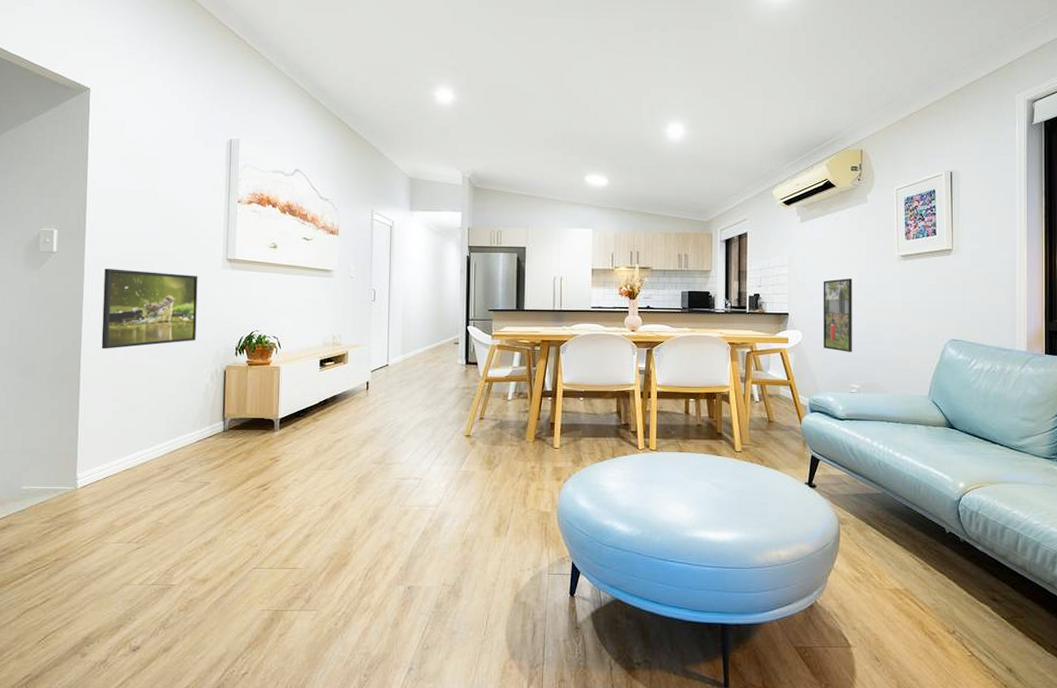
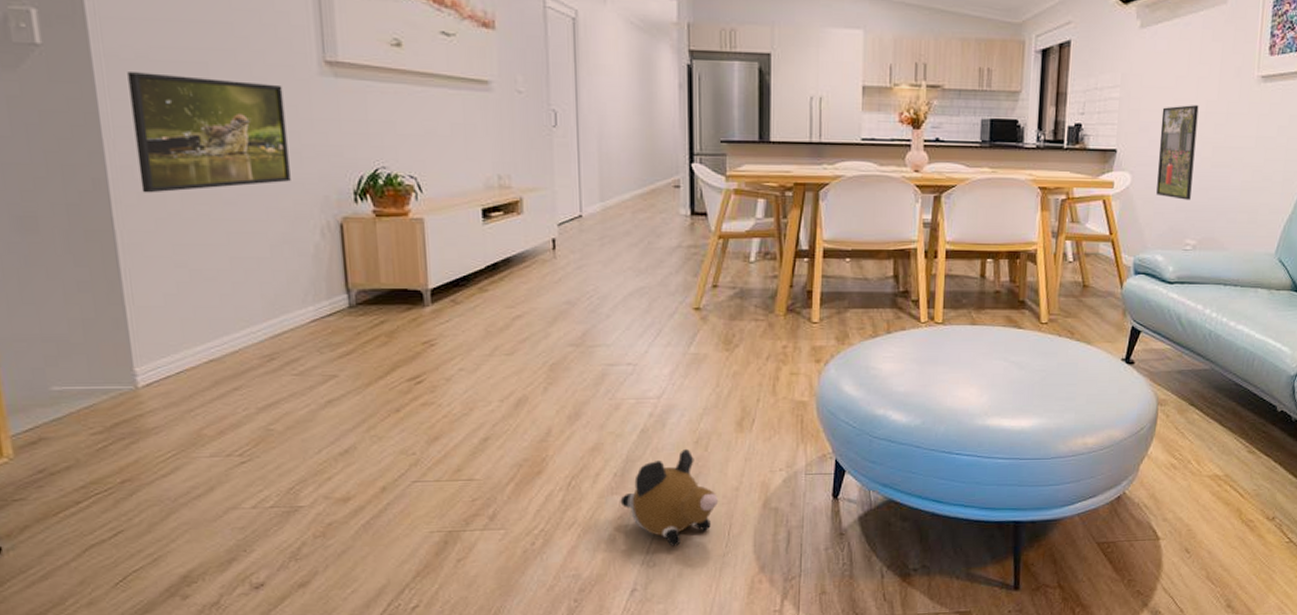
plush toy: none [404,548,480,632] -> present [620,448,719,546]

